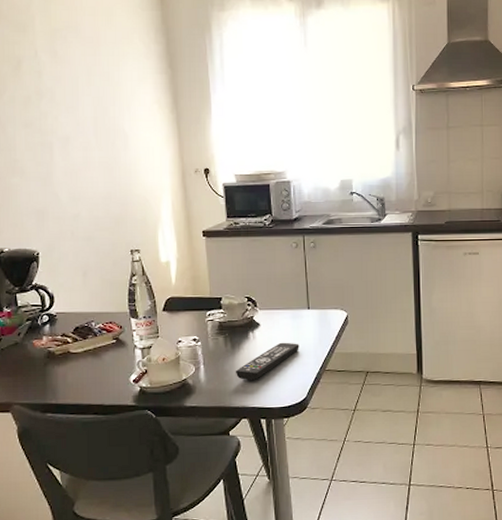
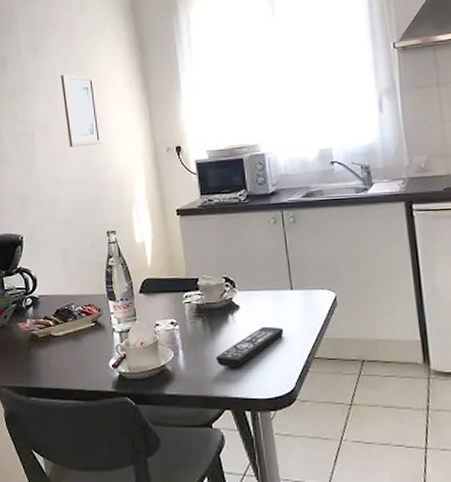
picture frame: none [83,85,128,163] -> present [60,74,102,148]

